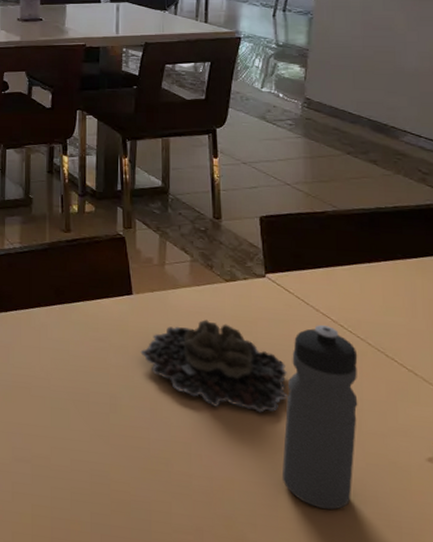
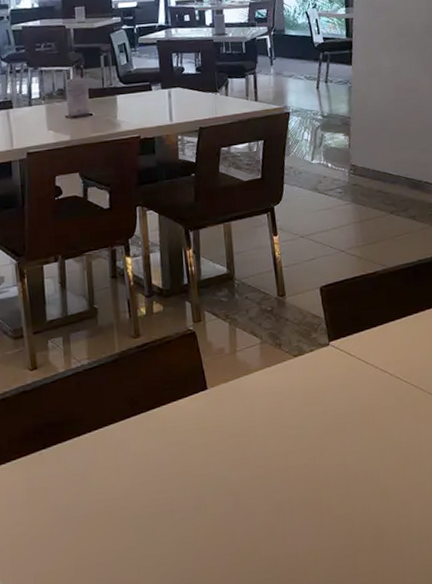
succulent plant: present [140,319,288,413] -> none [220,399,357,484]
water bottle: present [282,325,358,510] -> none [357,380,418,556]

